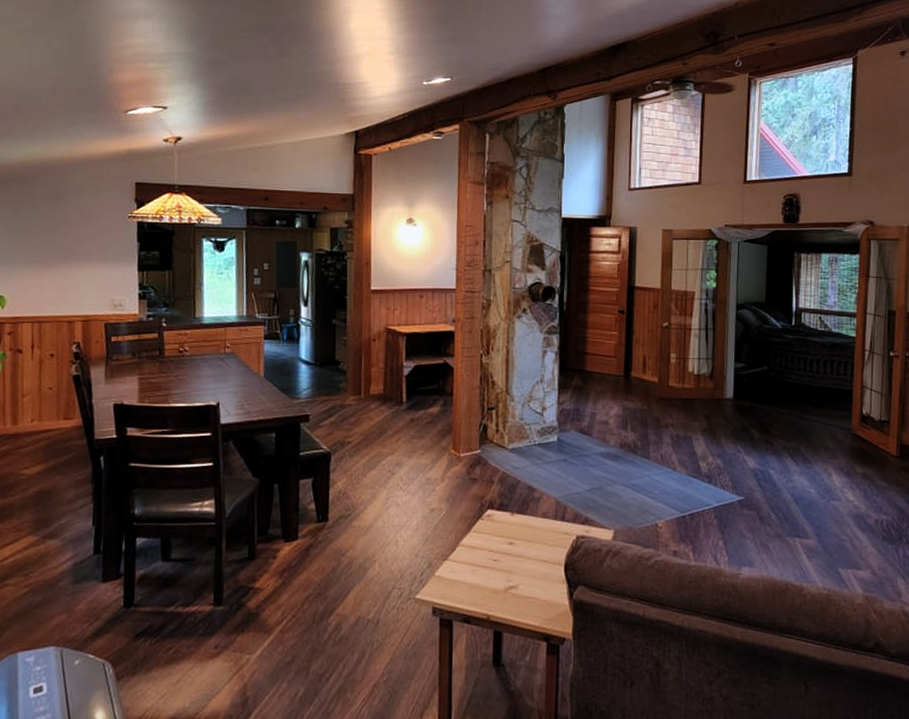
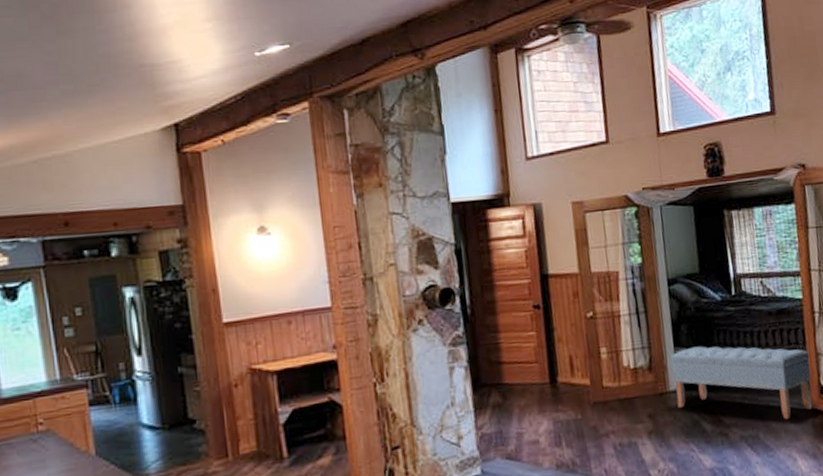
bench: none [729,364,855,439] -> present [669,346,812,420]

